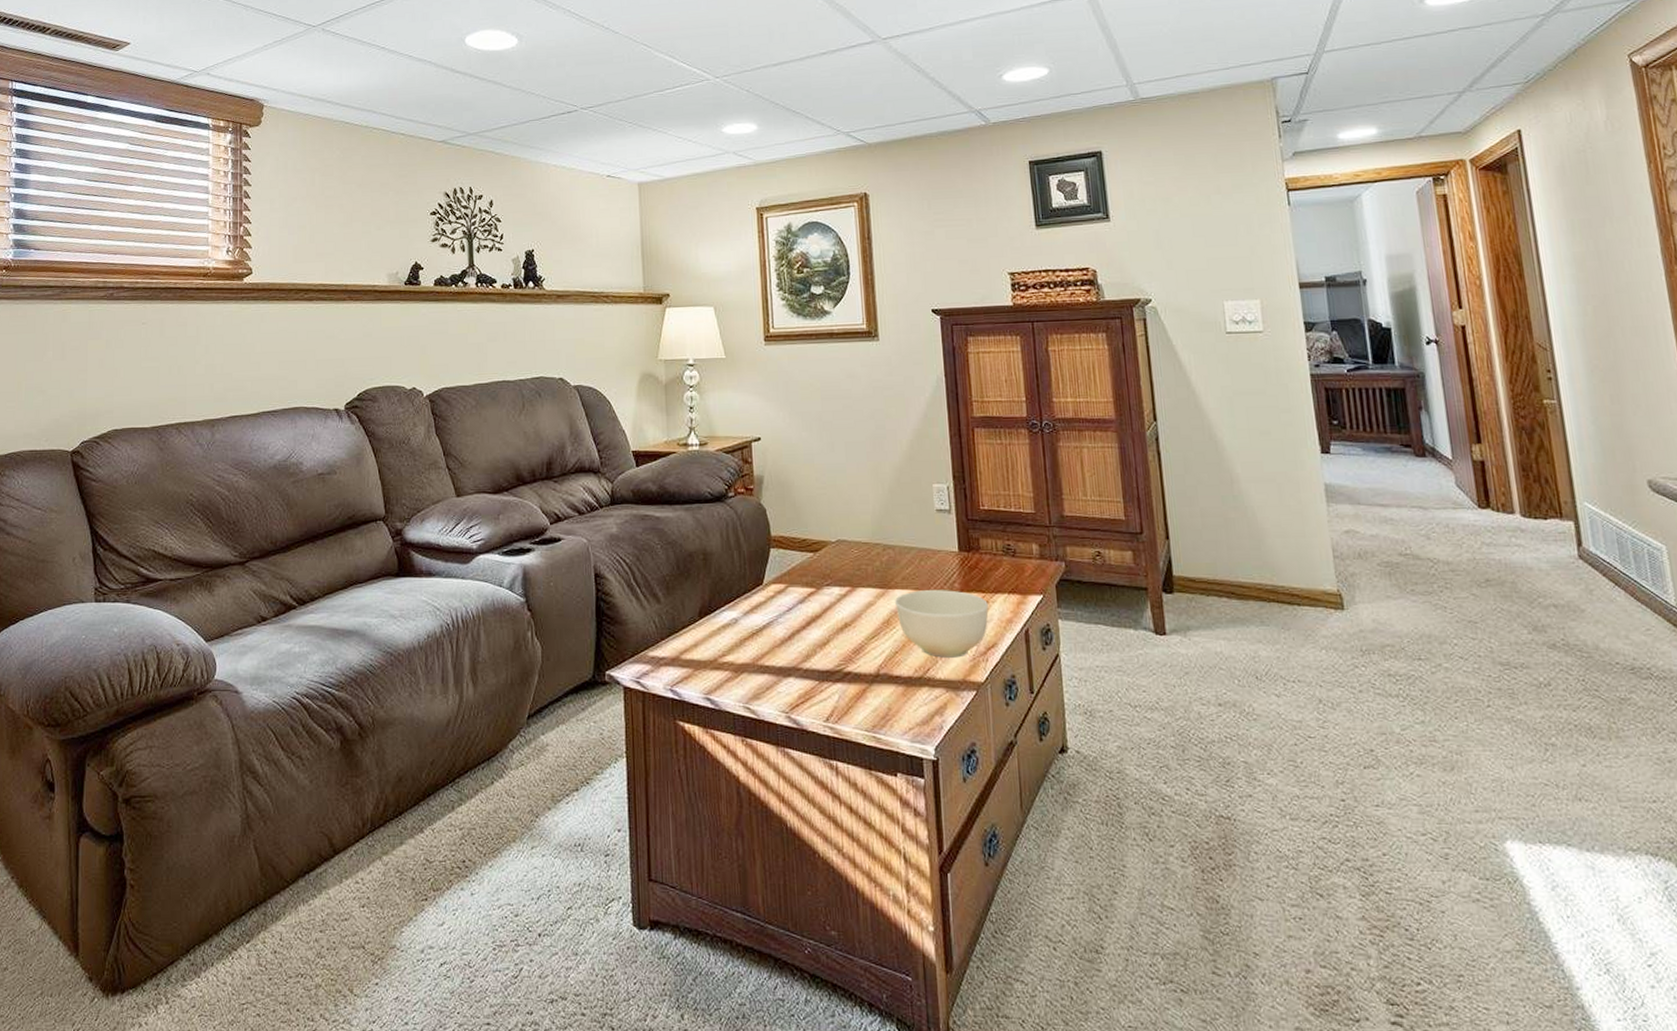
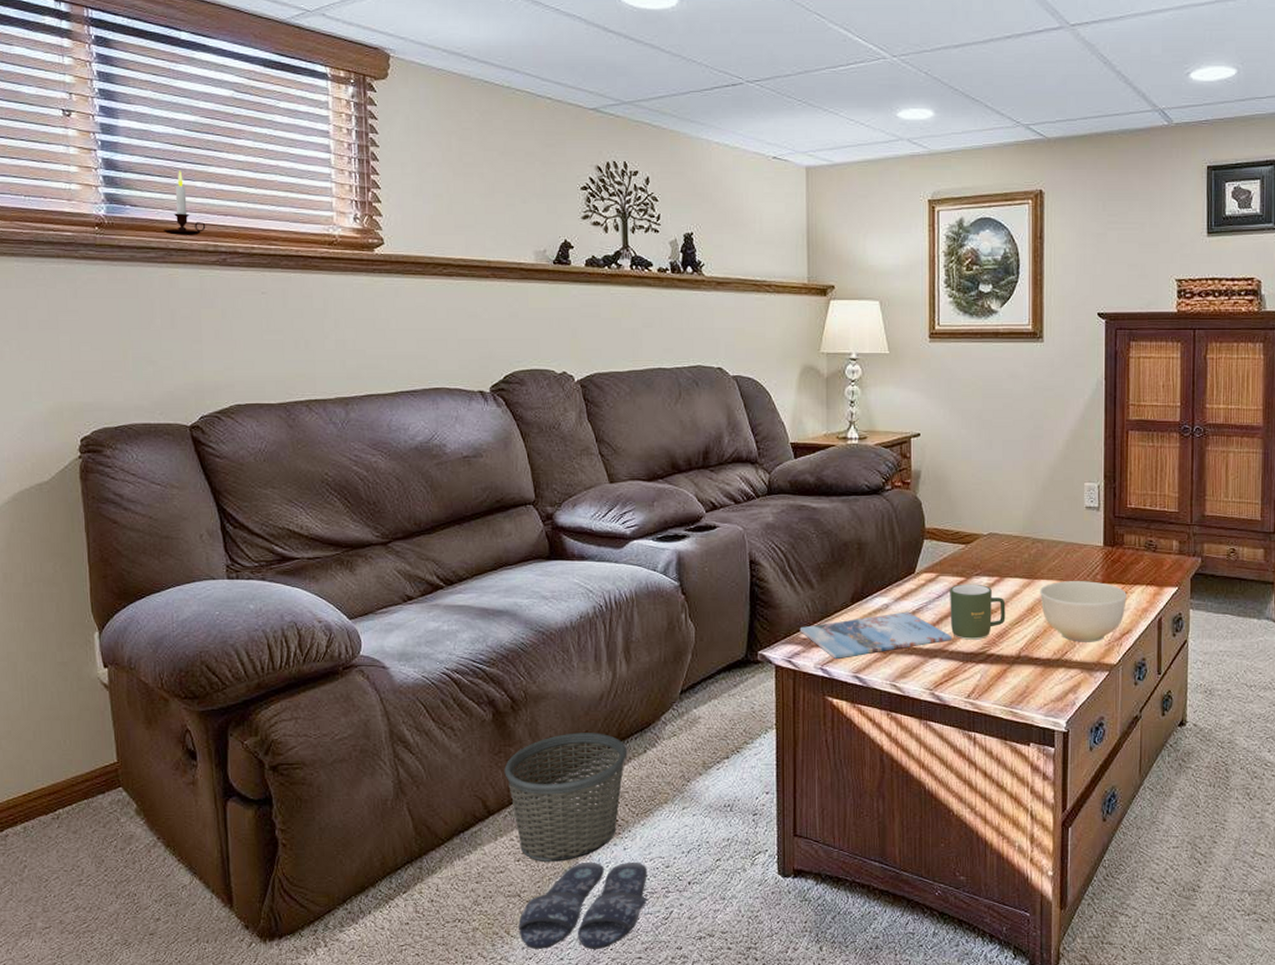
candle: none [61,216,98,275] -> present [164,170,206,236]
basket: none [351,762,475,909] -> present [504,733,628,863]
slippers: none [362,908,496,1012] -> present [518,861,648,949]
magazine: none [647,626,806,680] -> present [799,611,952,660]
mug: none [800,595,861,657] -> present [950,584,1006,640]

